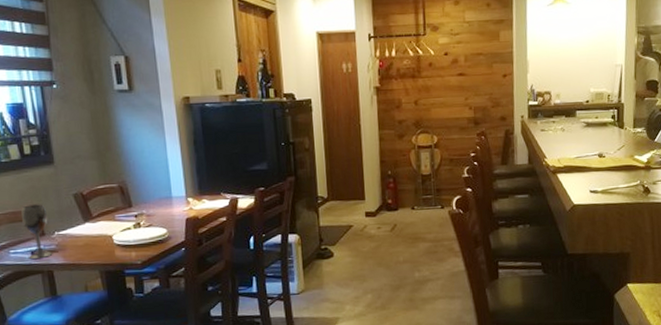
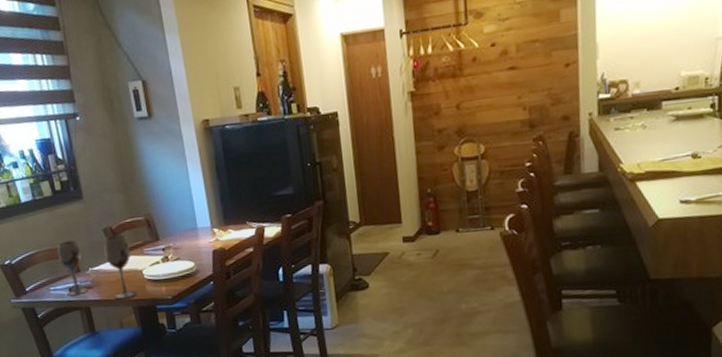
wine glass: none [73,200,106,264] -> present [104,235,138,300]

